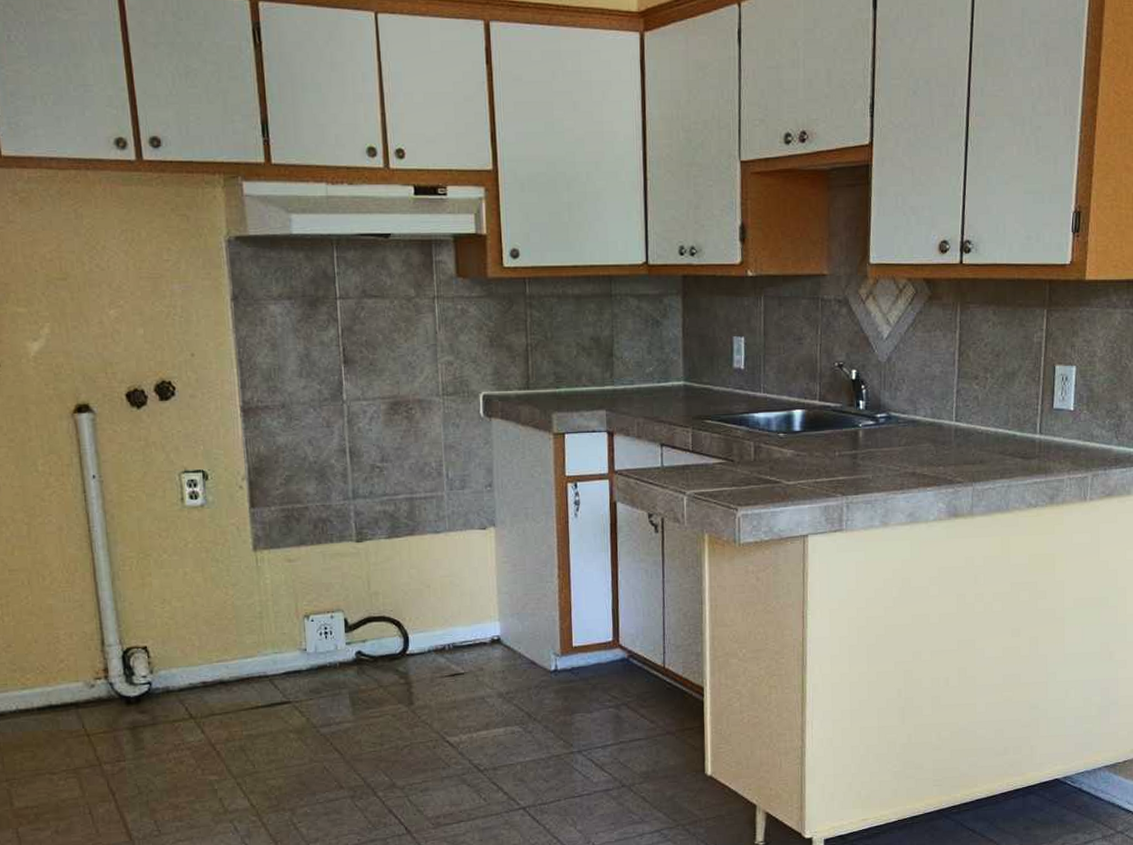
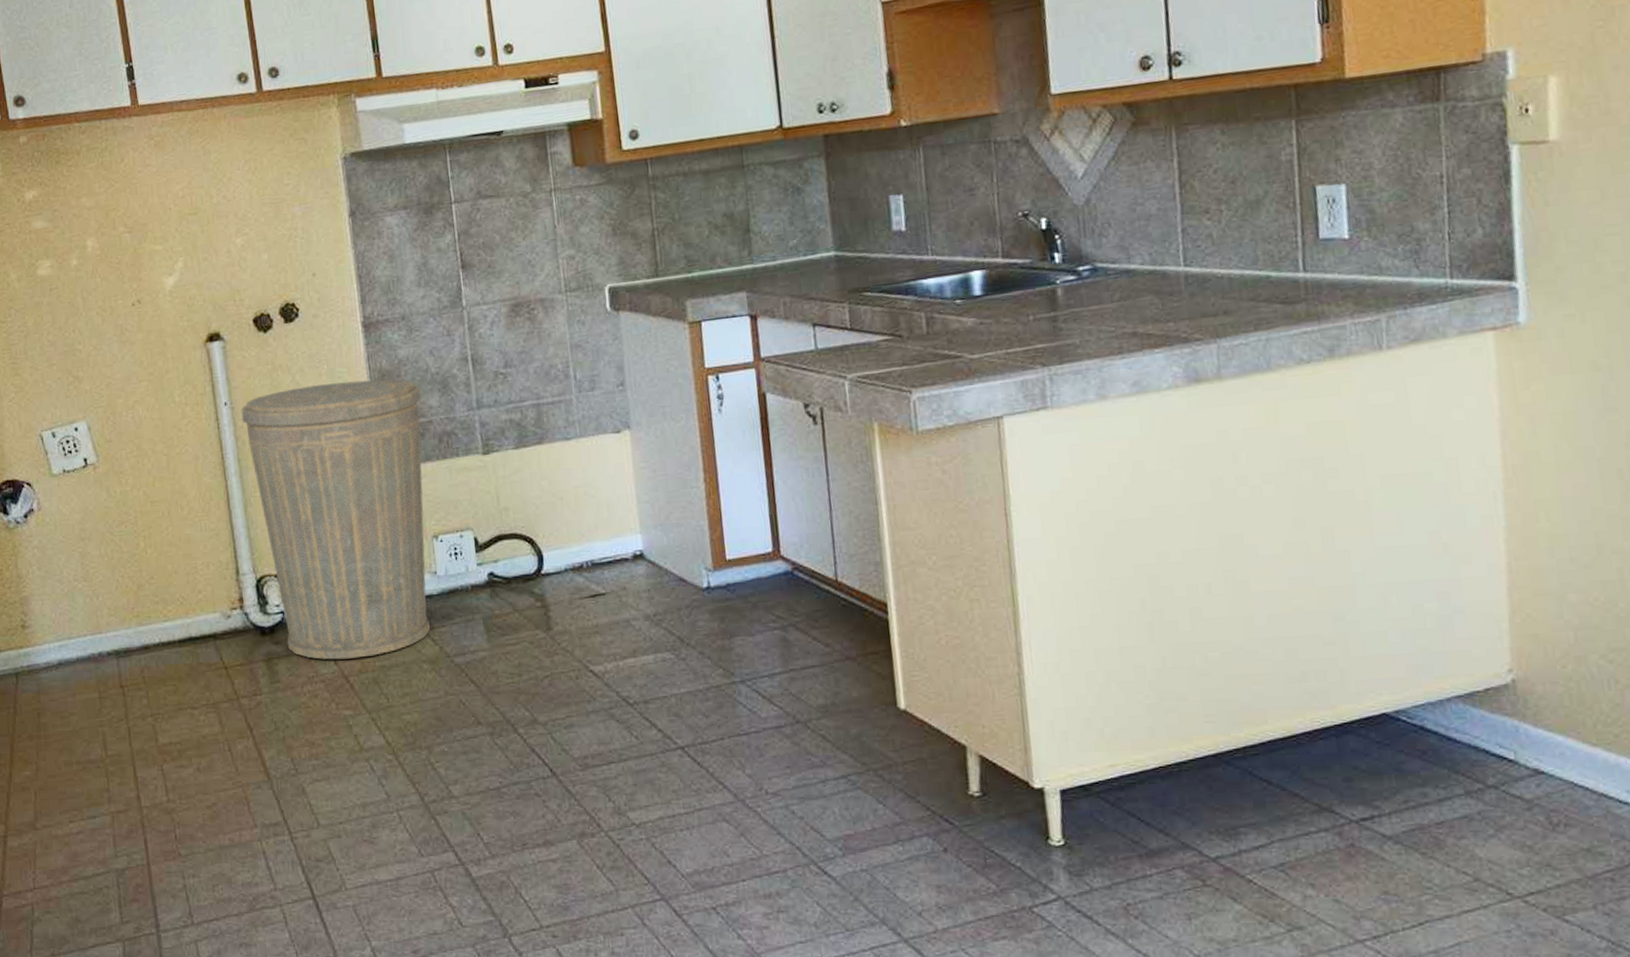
trash can: none [110,463,298,729] -> present [241,379,430,660]

